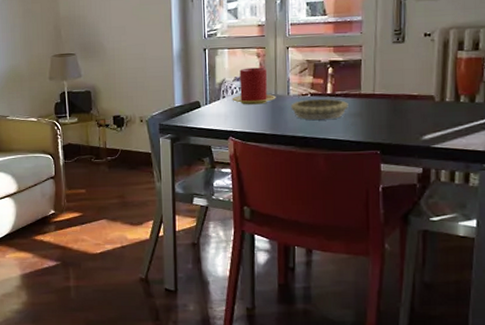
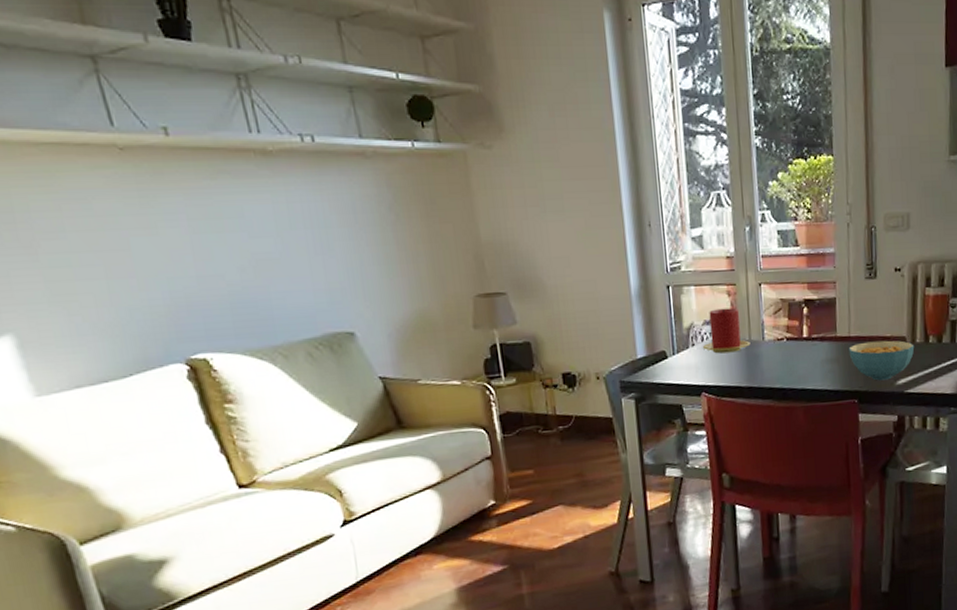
decorative bowl: present [291,98,348,121] -> none [766,343,825,369]
cereal bowl: none [372,98,444,135] -> present [848,340,915,381]

